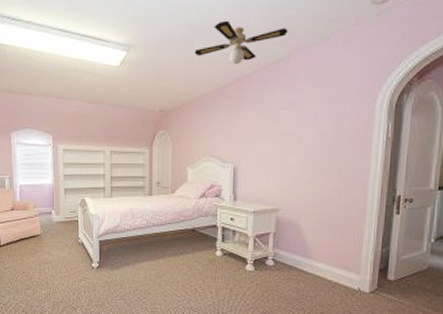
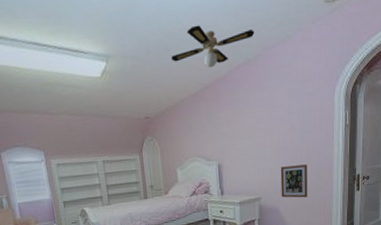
picture frame: none [303,177,337,215] -> present [280,164,308,198]

